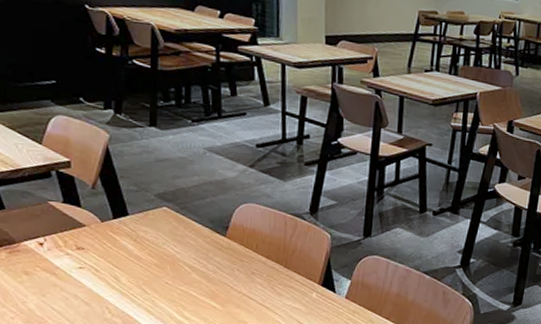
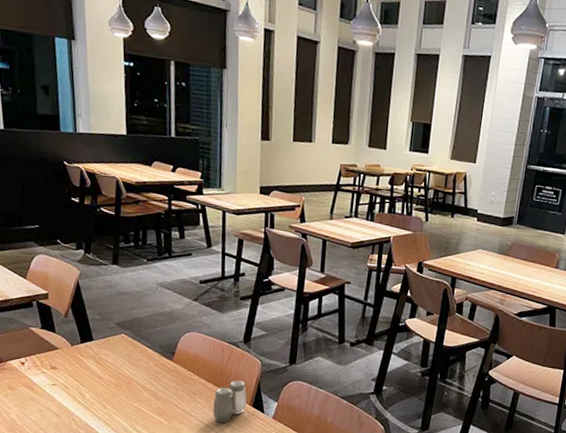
salt and pepper shaker: none [275,256,315,305] -> present [213,380,247,423]

